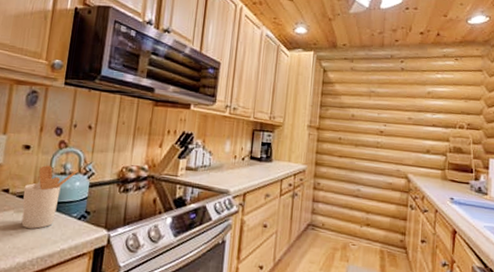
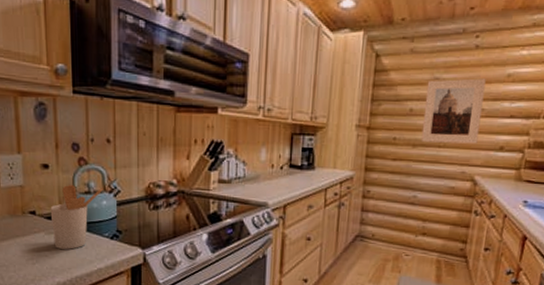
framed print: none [362,92,411,147] -> present [421,78,486,144]

